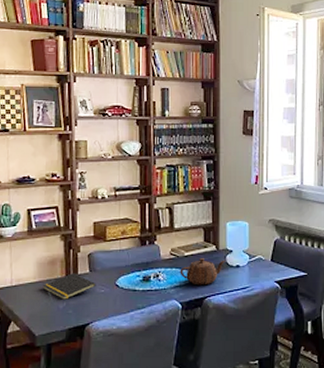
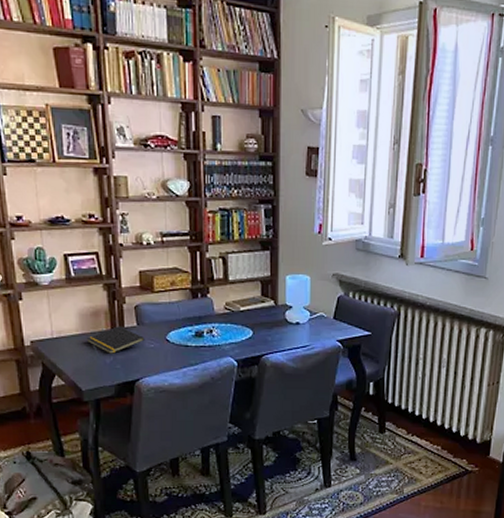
teapot: present [180,258,226,286] -> none [235,314,285,343]

